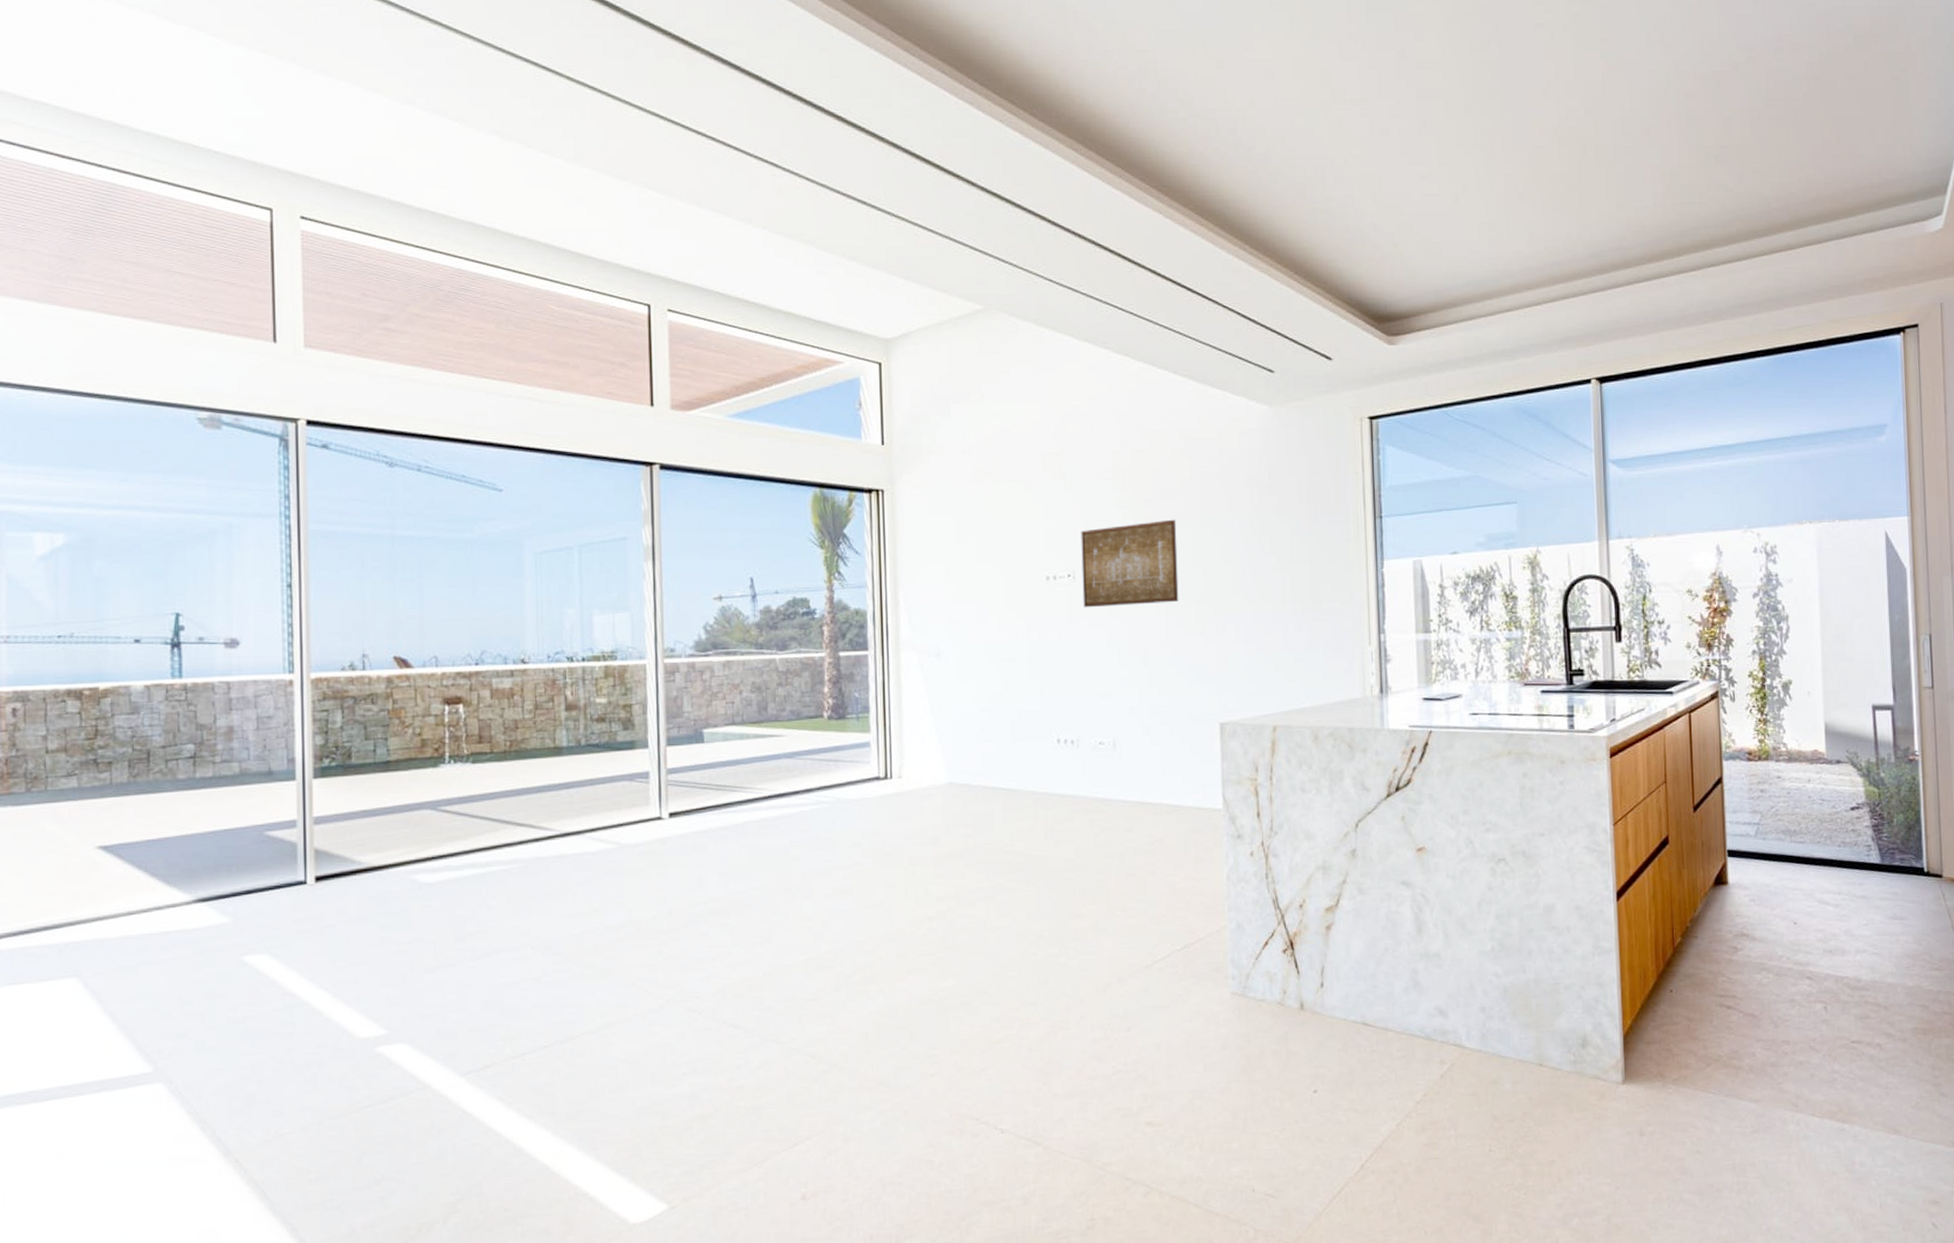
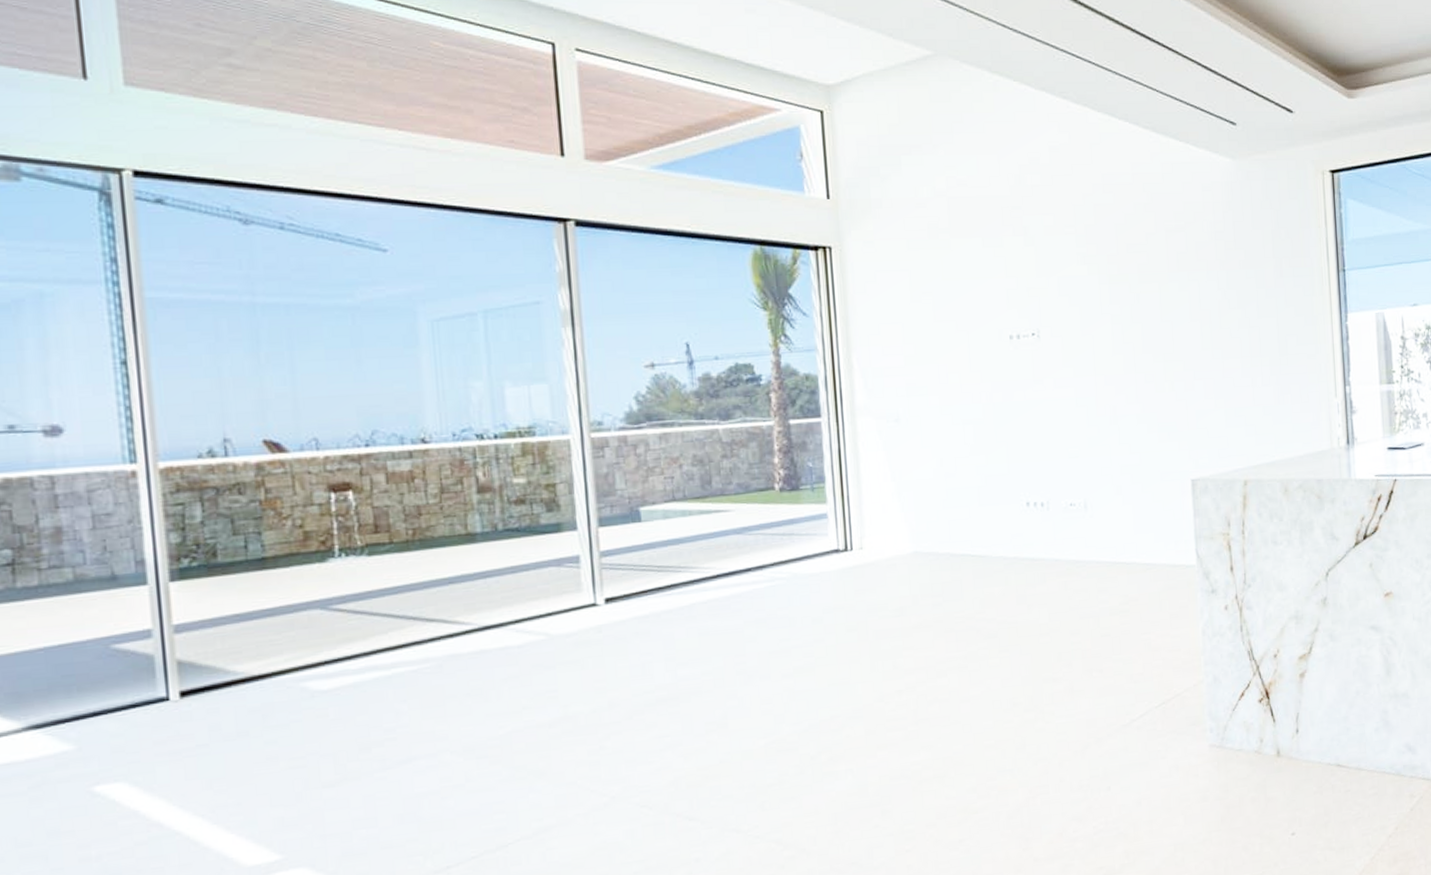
wall art: present [1081,519,1179,608] -> none [1044,275,1147,367]

